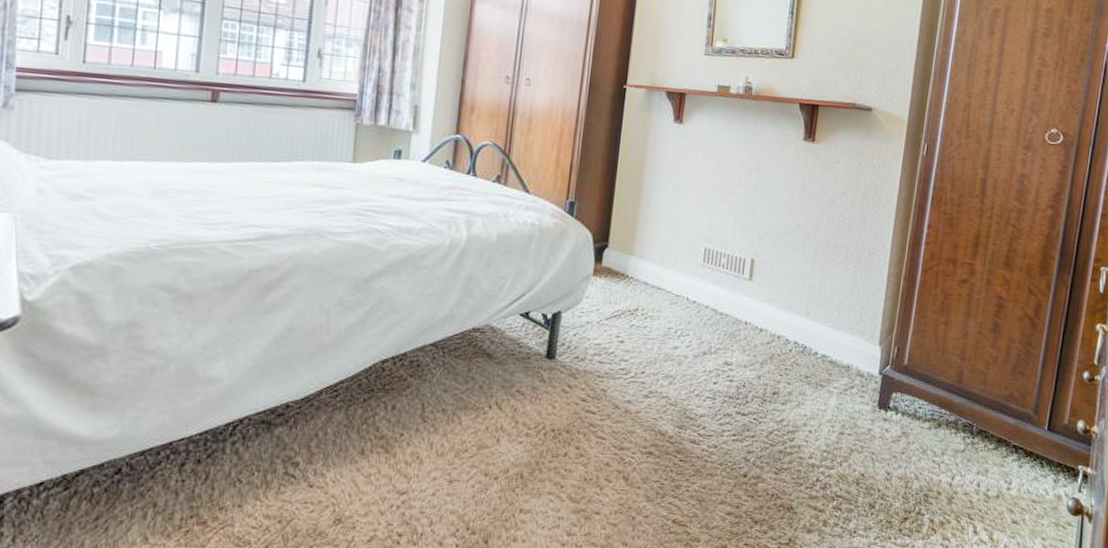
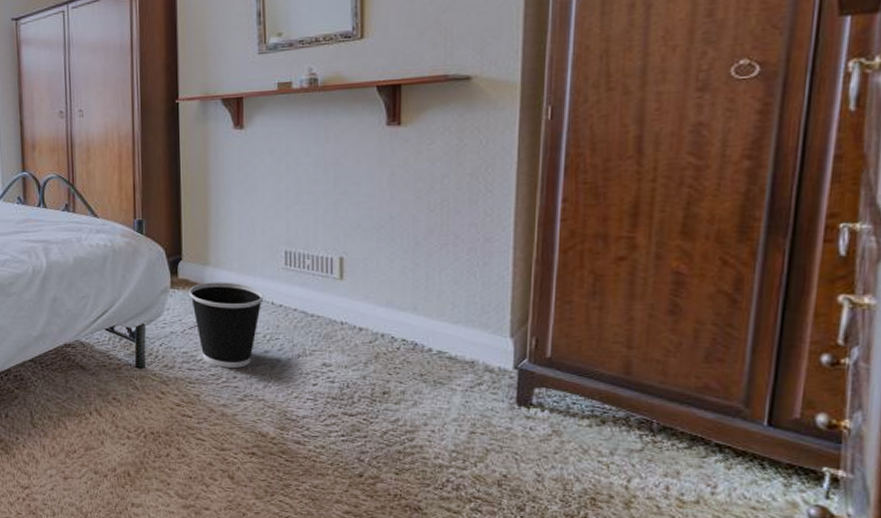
wastebasket: none [609,272,681,363] -> present [188,282,264,368]

